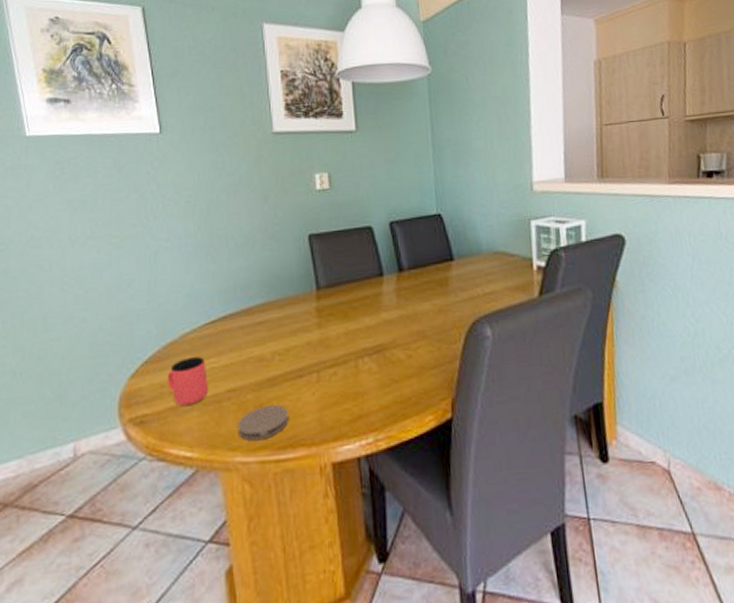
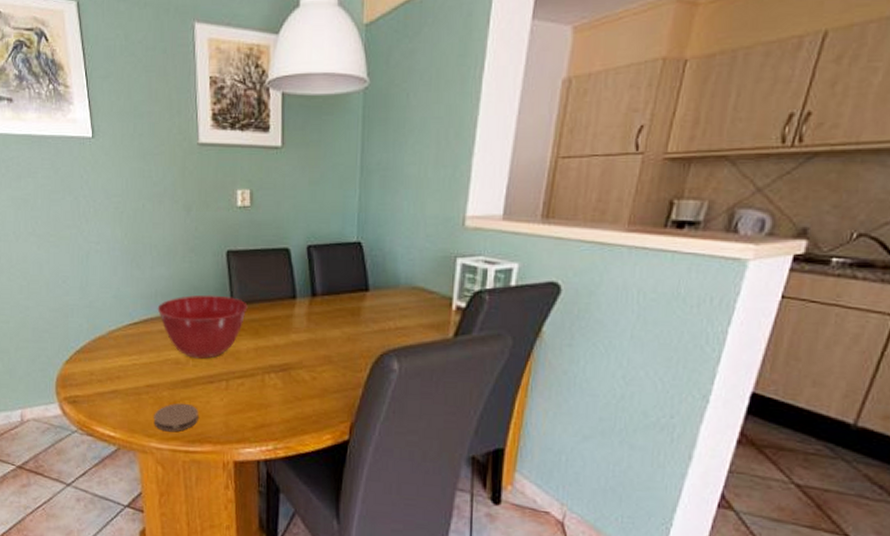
cup: present [167,357,208,407] -> none [95,352,130,394]
mixing bowl: none [237,281,335,352] -> present [157,294,248,359]

